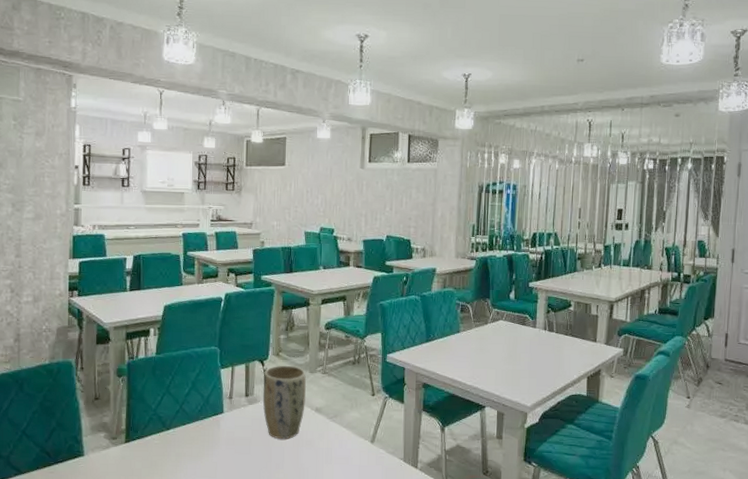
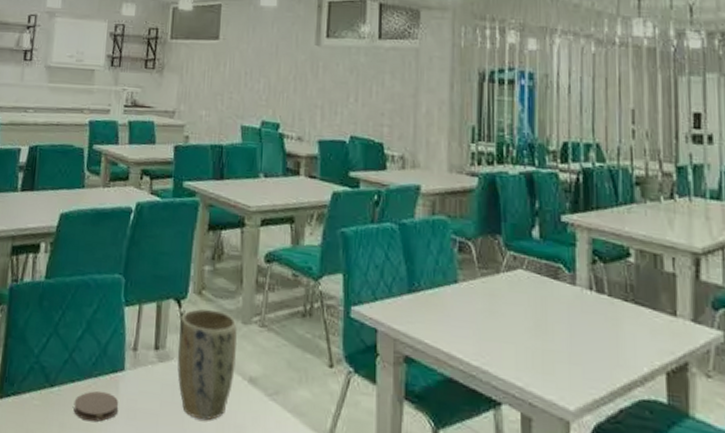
coaster: none [186,428,221,450] -> present [73,391,119,422]

